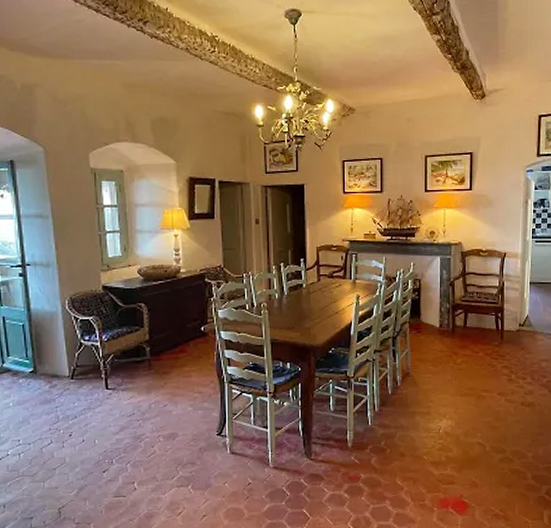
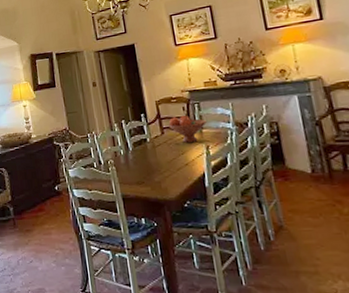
fruit bowl: none [326,264,361,292] -> present [168,115,207,143]

